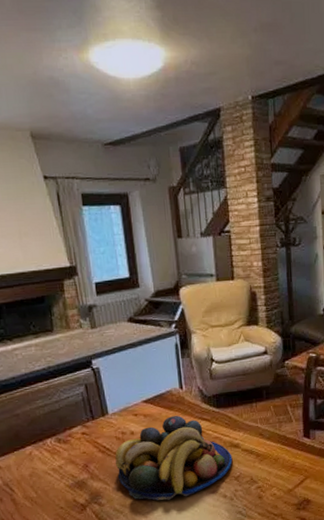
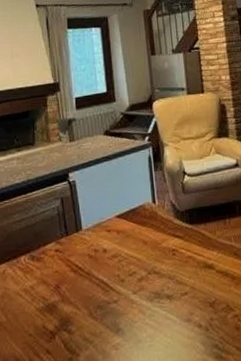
fruit bowl: present [115,415,233,501] -> none [86,232,207,329]

